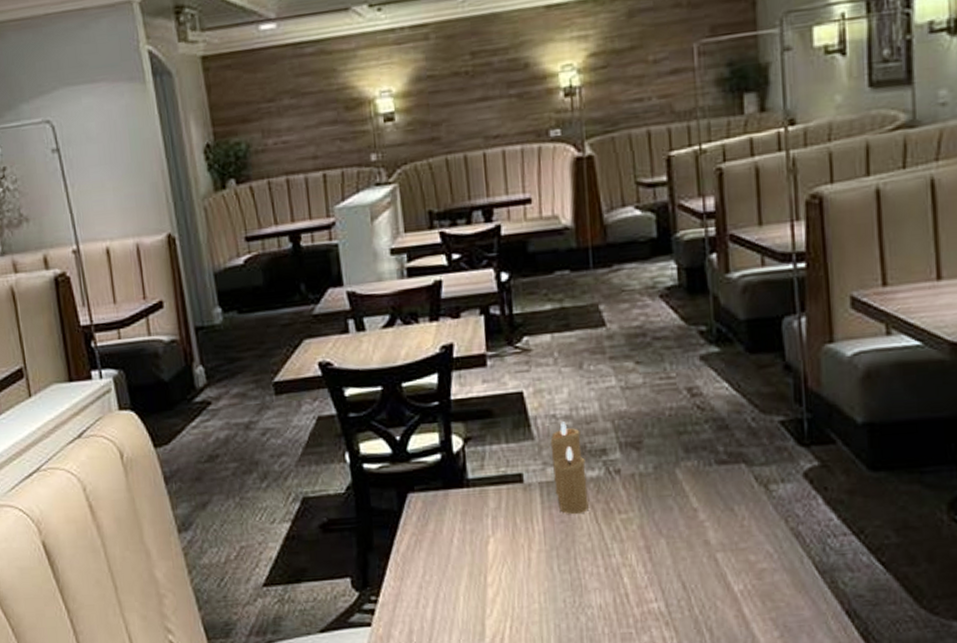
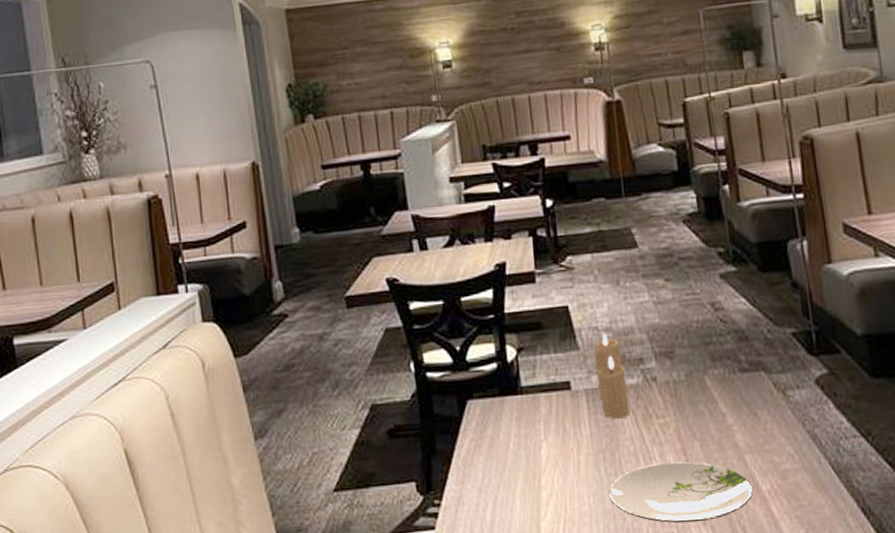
plate: none [561,559,724,624] -> present [608,461,754,523]

